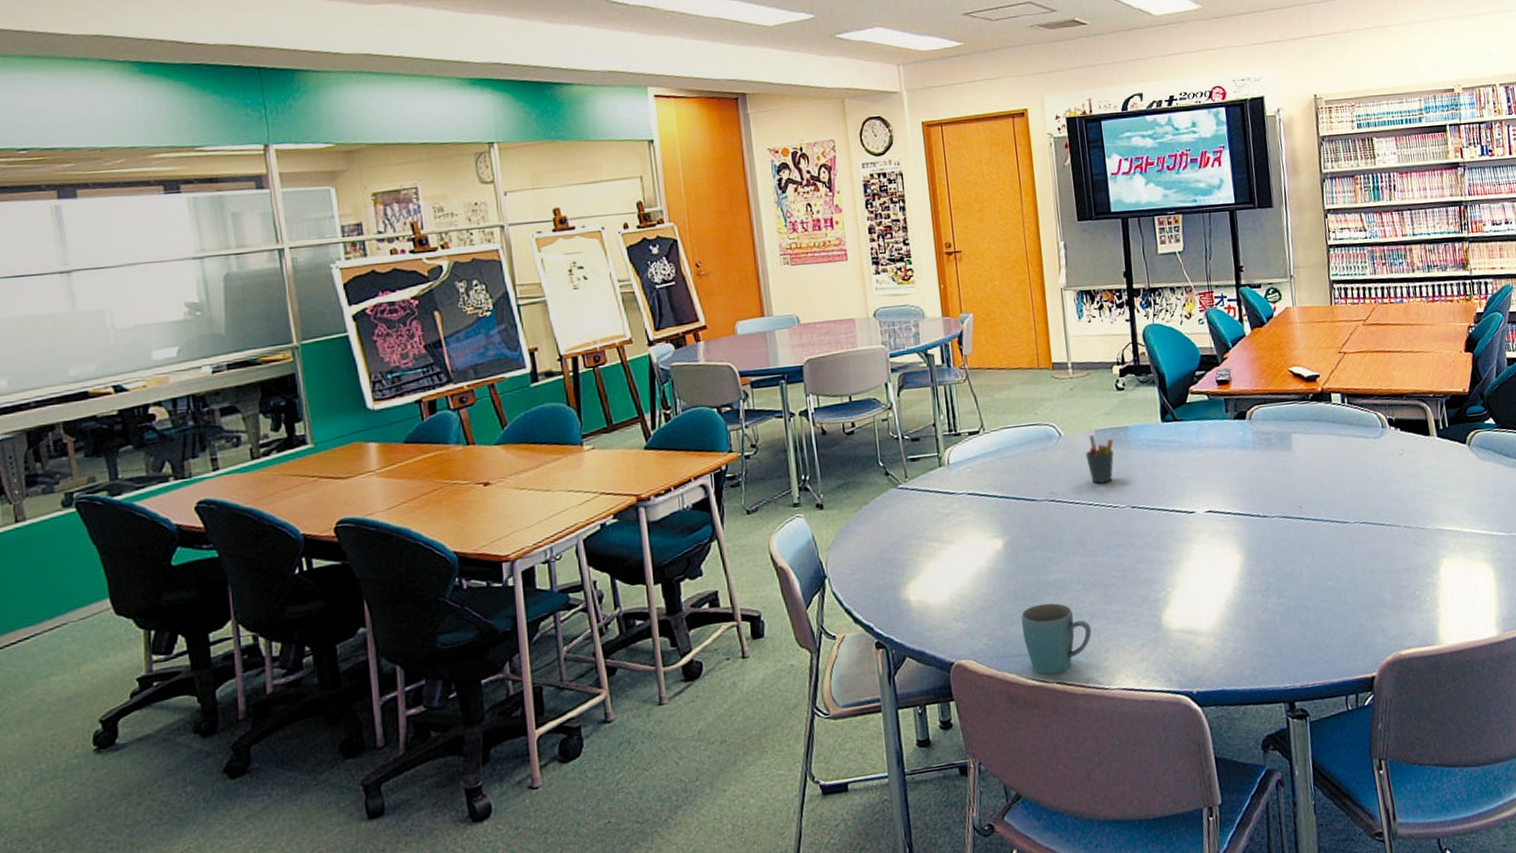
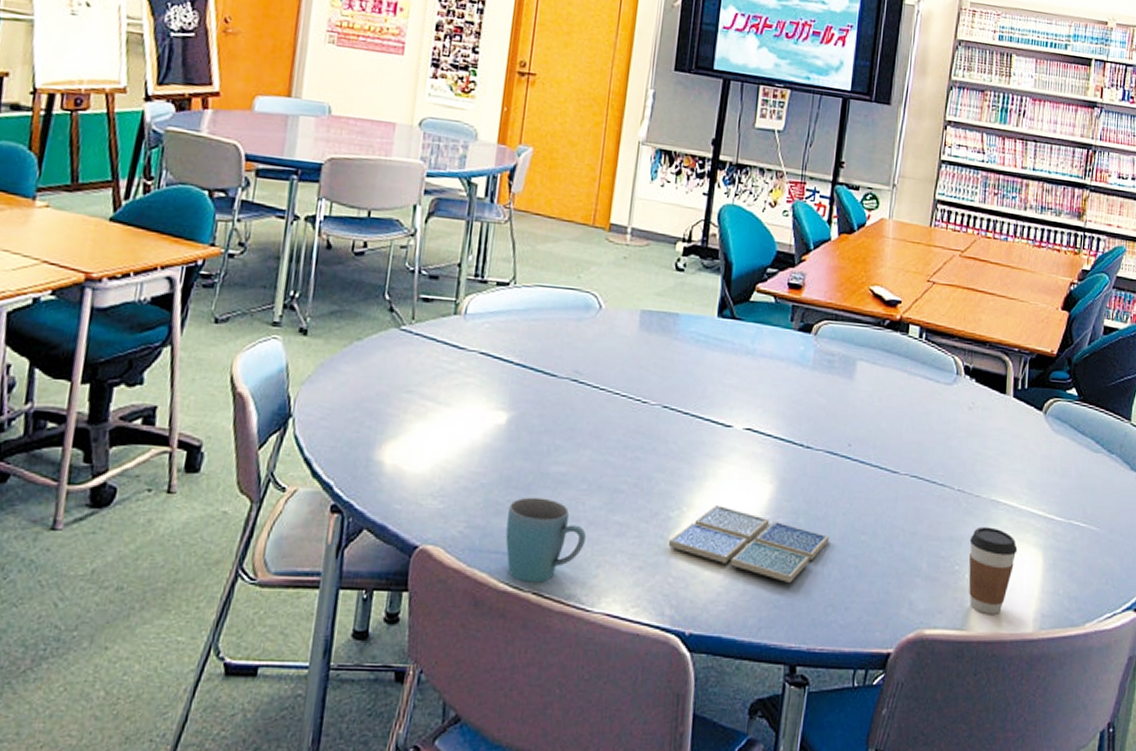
pen holder: present [1085,435,1114,484] -> none [623,315,659,372]
drink coaster: none [1161,580,1301,634] -> present [668,505,830,583]
coffee cup: none [1424,552,1469,628] -> present [968,526,1018,614]

